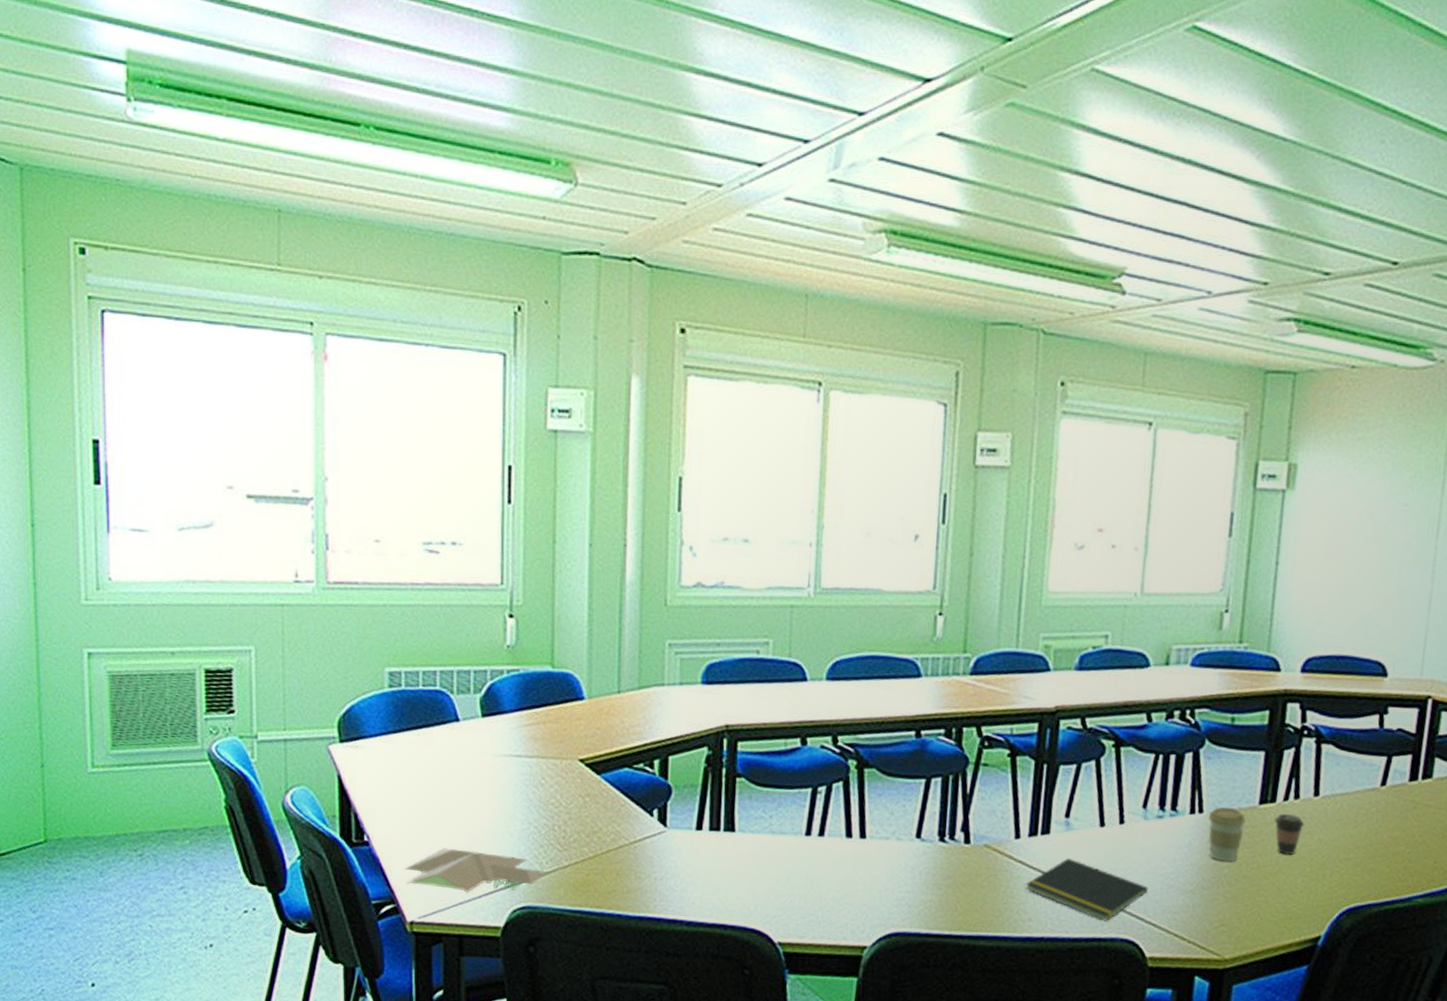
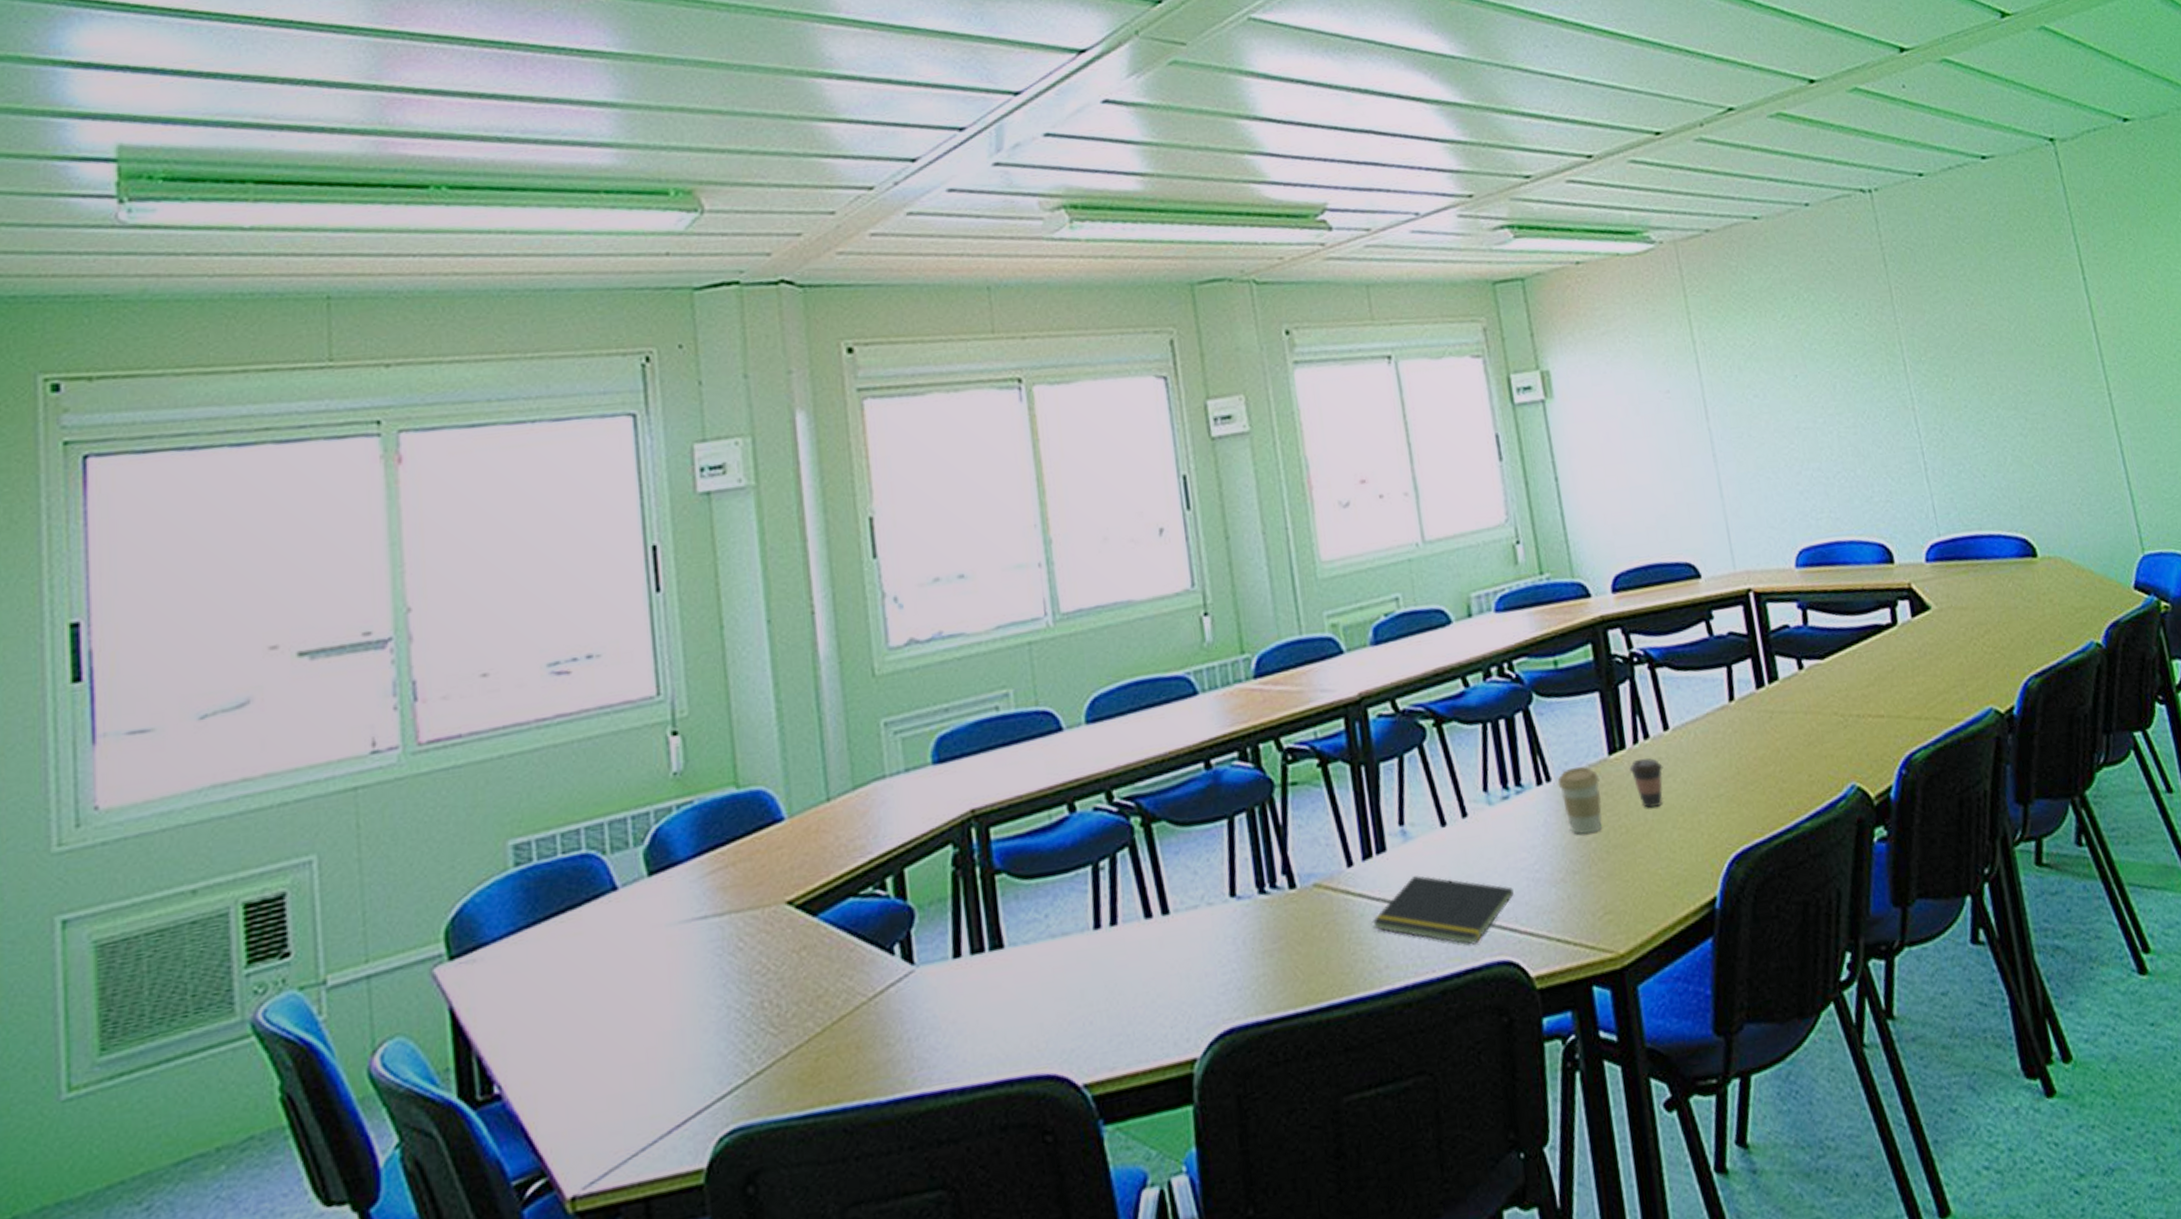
papers: present [405,848,549,893] -> none [557,1059,763,1142]

